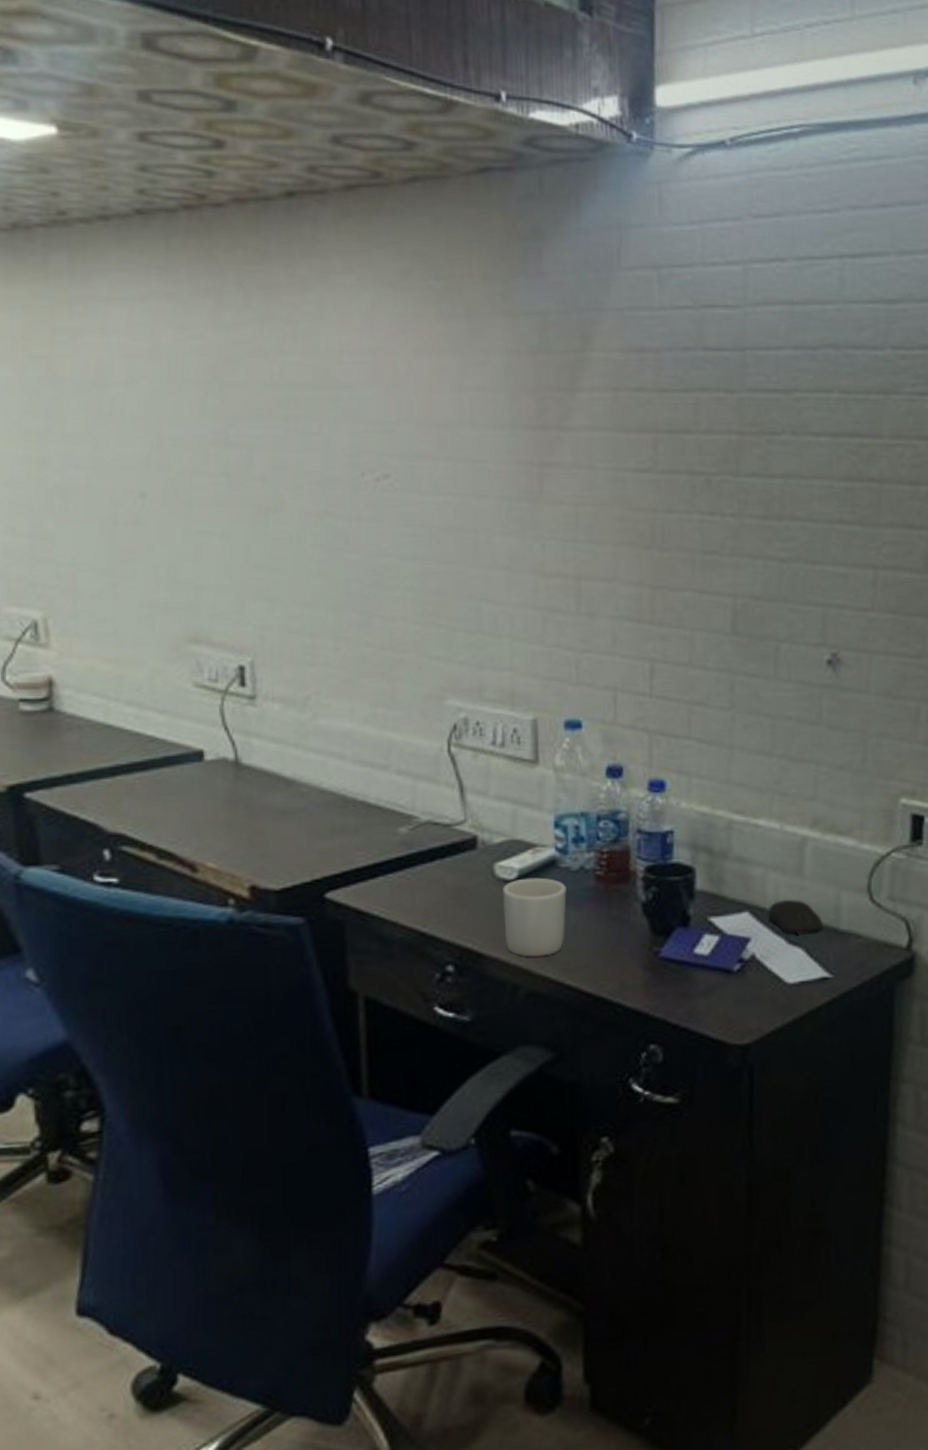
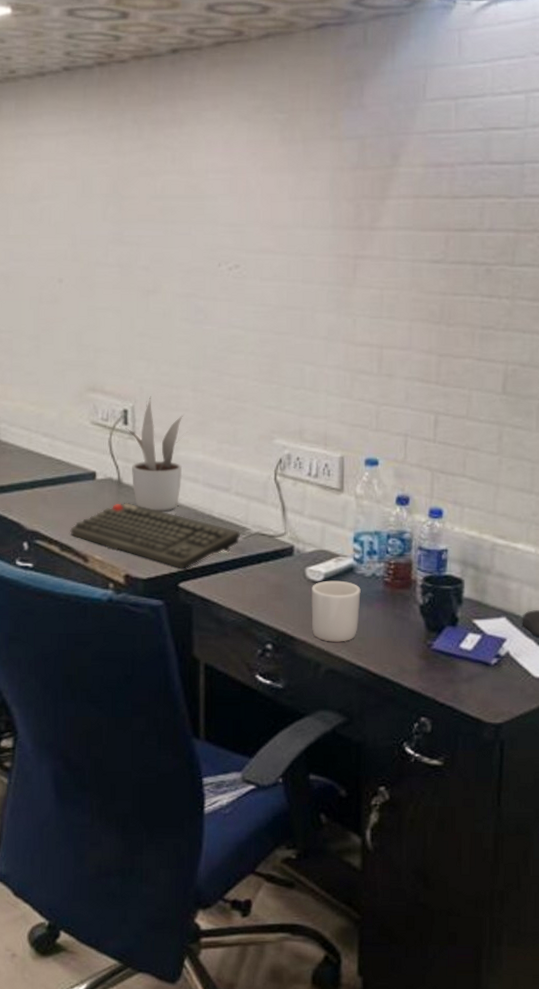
computer keyboard: none [170,789,407,873] -> present [70,502,241,568]
potted plant: none [242,647,330,800] -> present [125,396,188,512]

